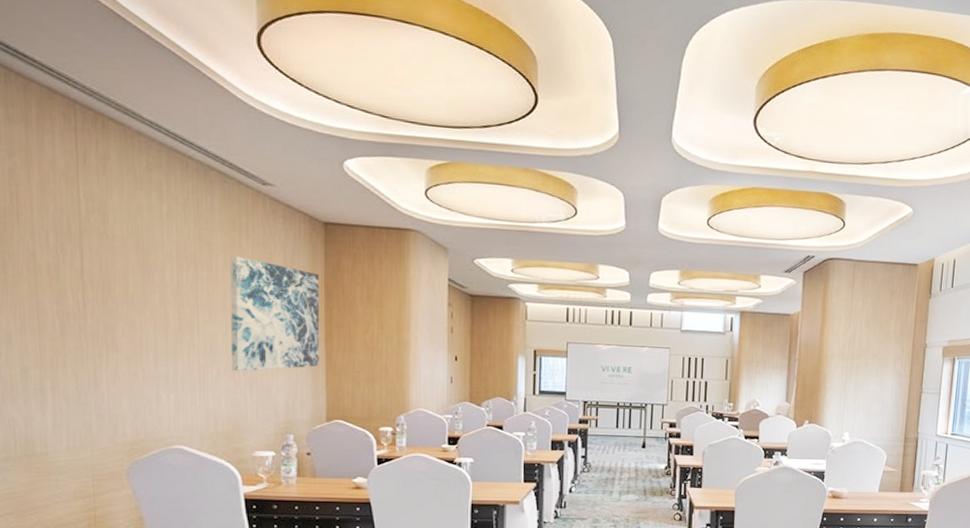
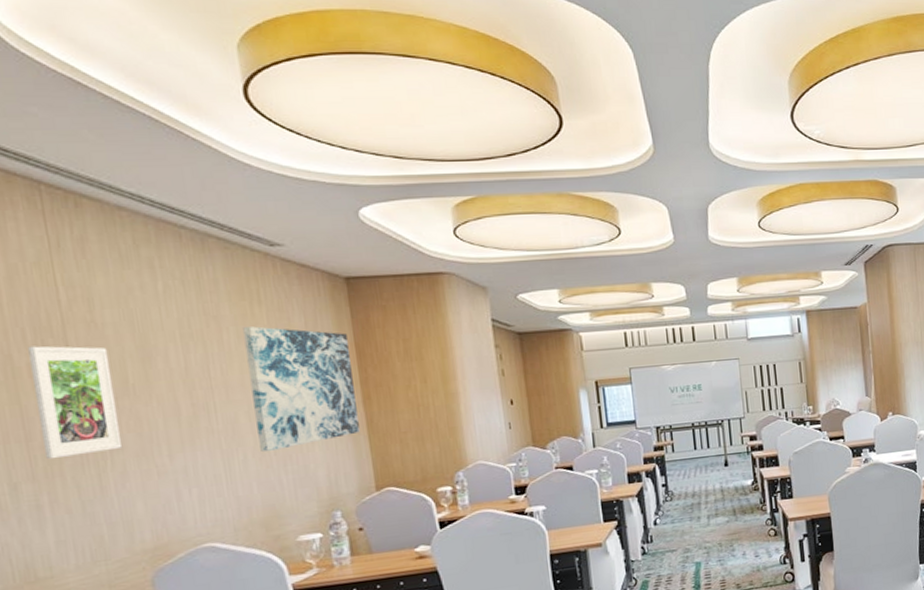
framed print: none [49,248,117,351] -> present [28,345,123,460]

